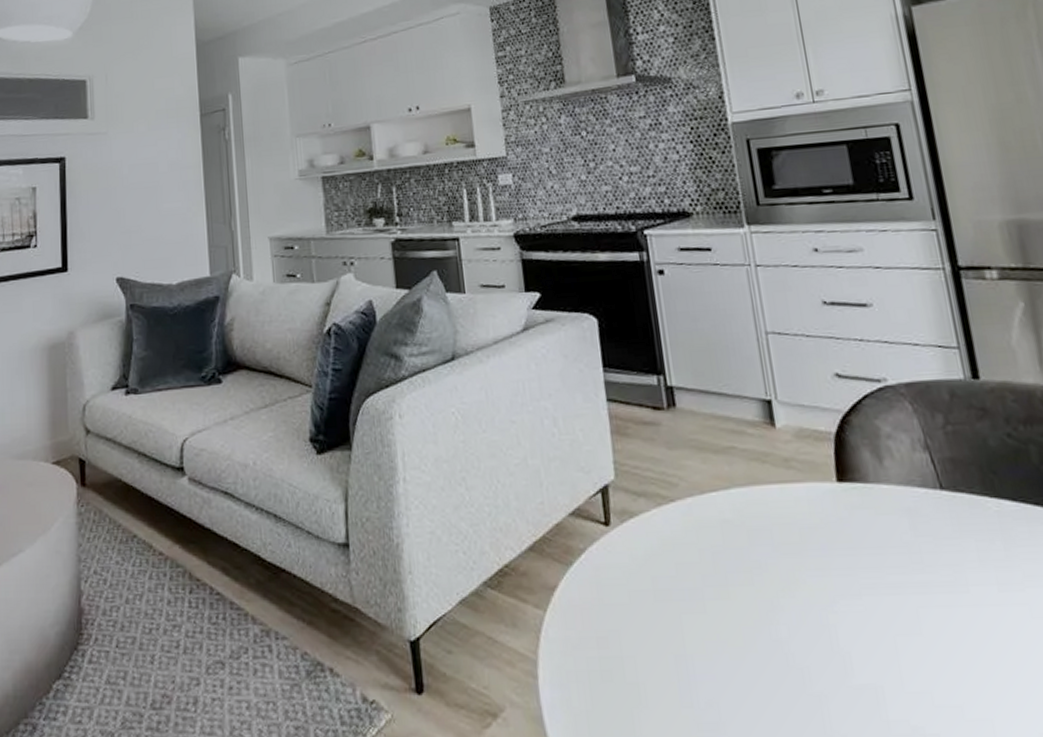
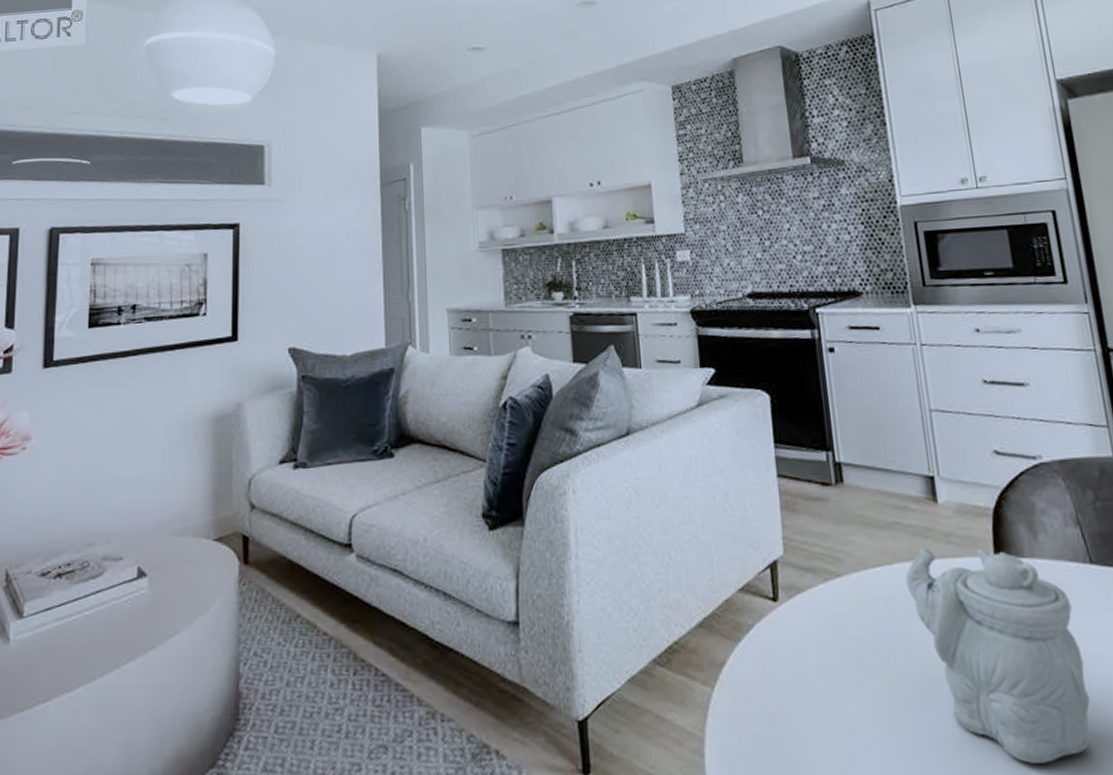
teapot: none [742,472,942,692] -> present [905,547,1090,764]

